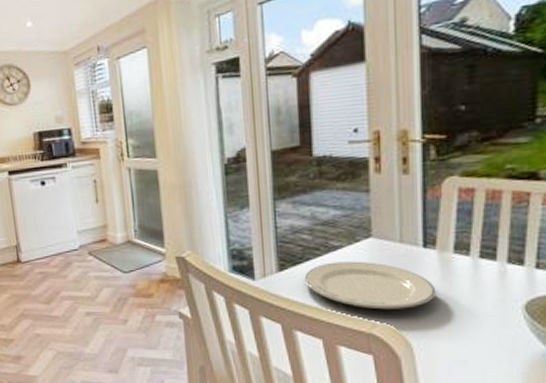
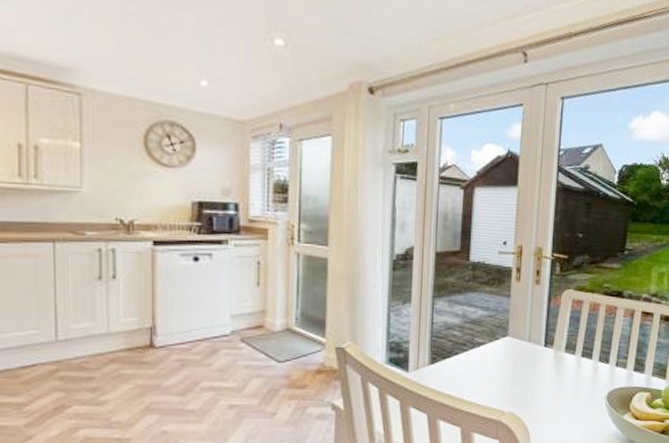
plate: present [304,261,436,310] -> none [451,356,550,400]

